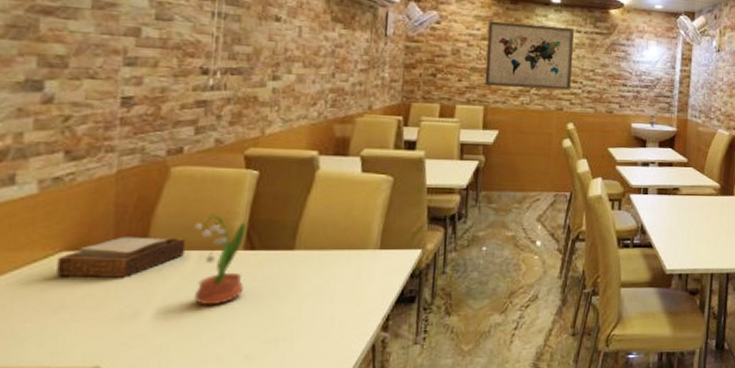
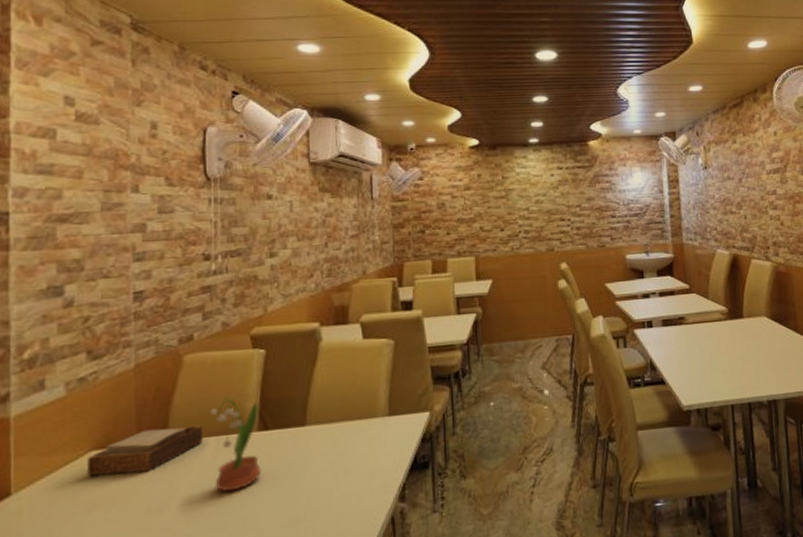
wall art: present [484,20,574,90] -> none [470,166,560,236]

